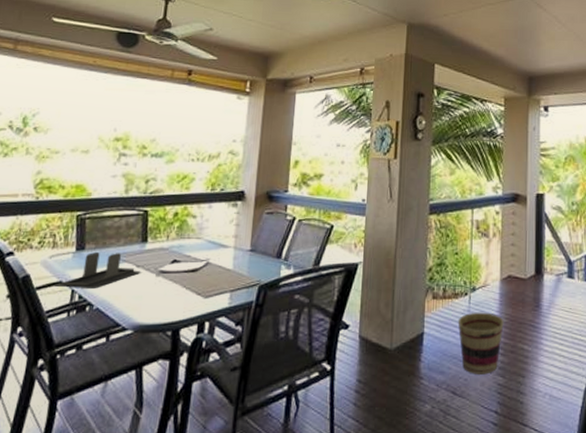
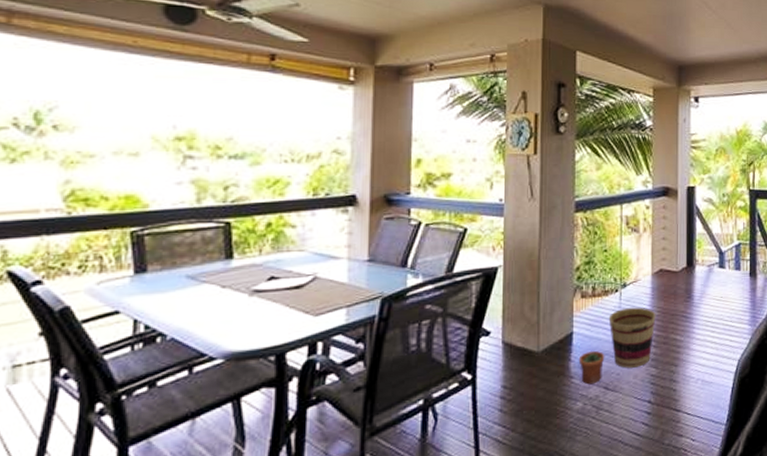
napkin holder: present [54,251,141,288] -> none [108,273,228,319]
planter: none [428,354,454,388] -> present [578,351,605,385]

